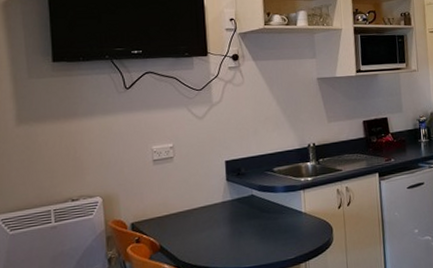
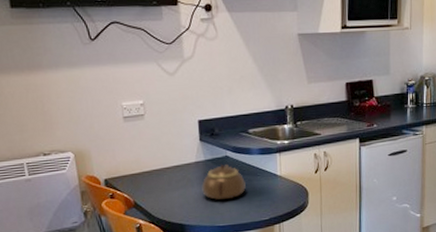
teapot: none [228,203,271,240] -> present [202,164,246,200]

